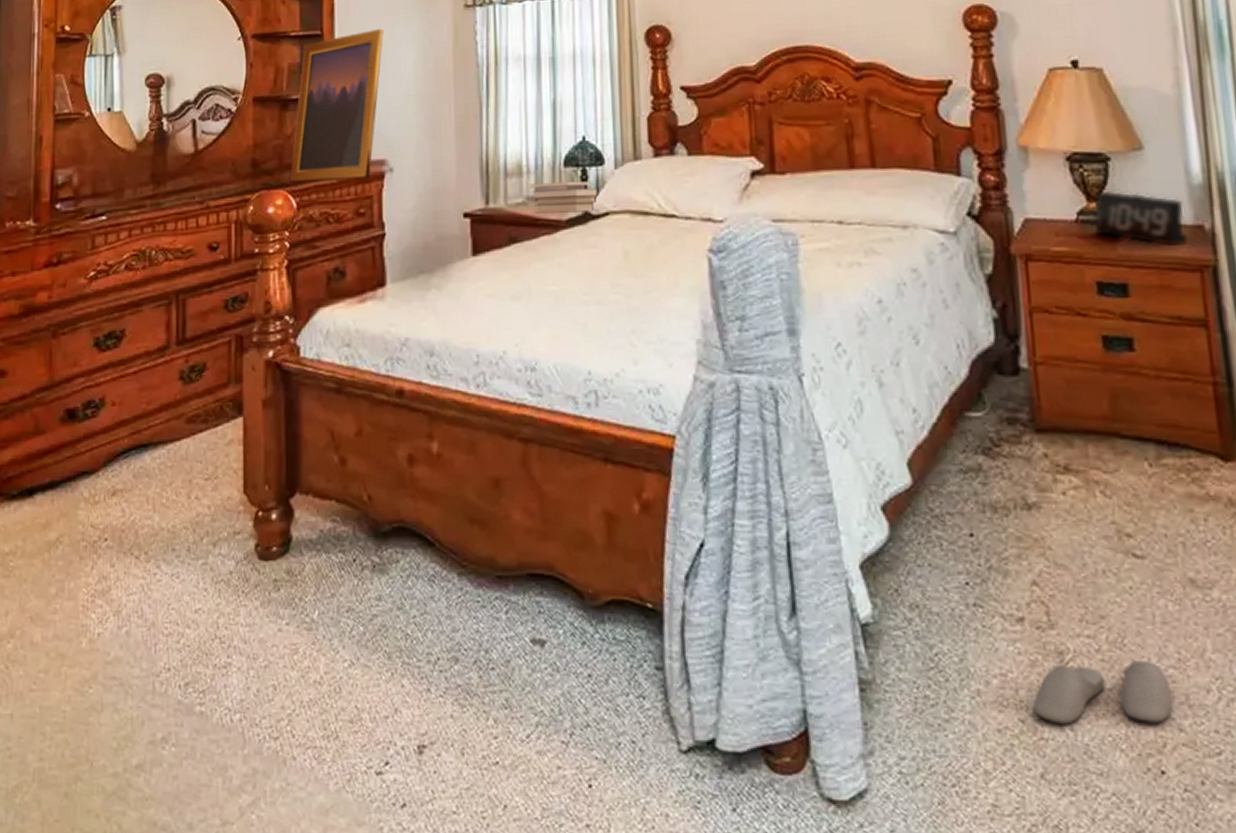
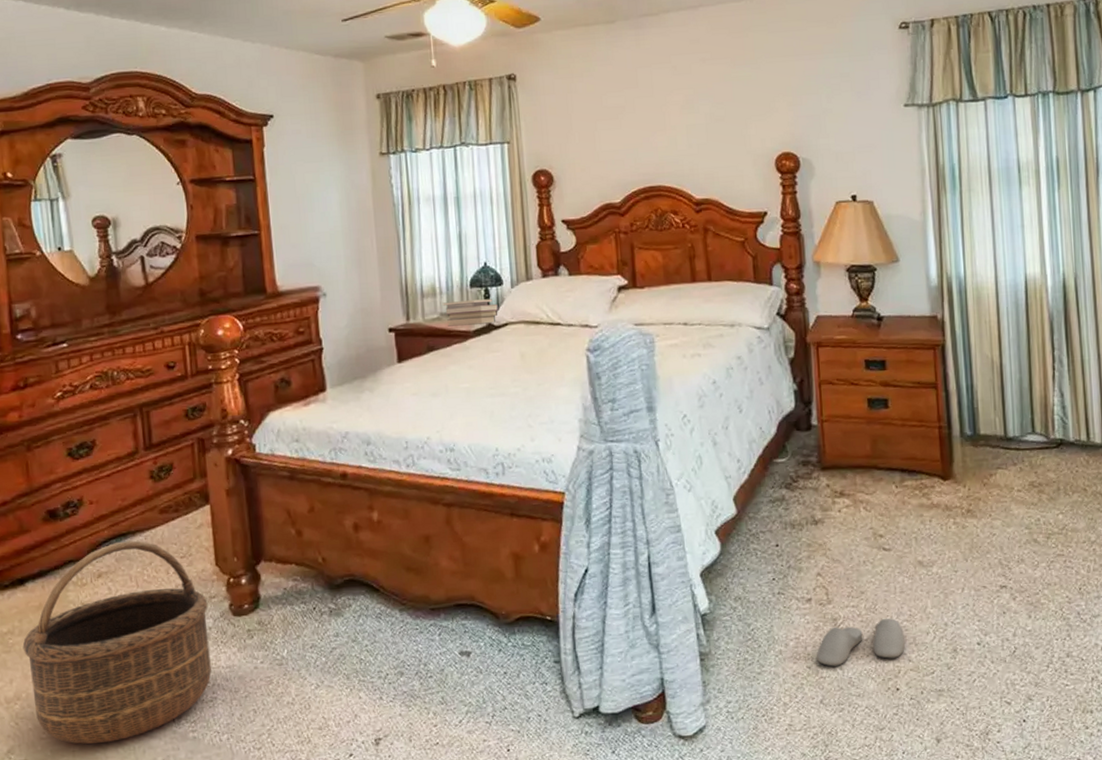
basket: none [23,453,231,706] -> present [22,540,212,744]
picture frame: present [289,28,384,184] -> none [234,173,311,310]
alarm clock: present [1093,190,1189,247] -> none [864,292,927,333]

